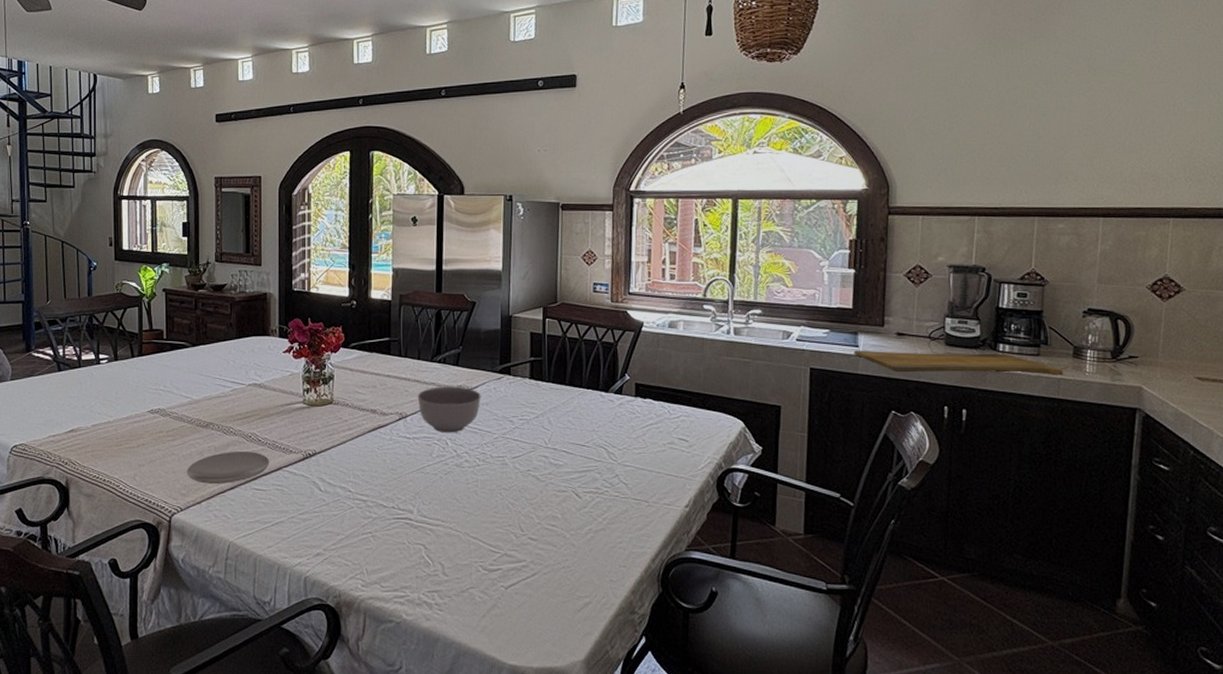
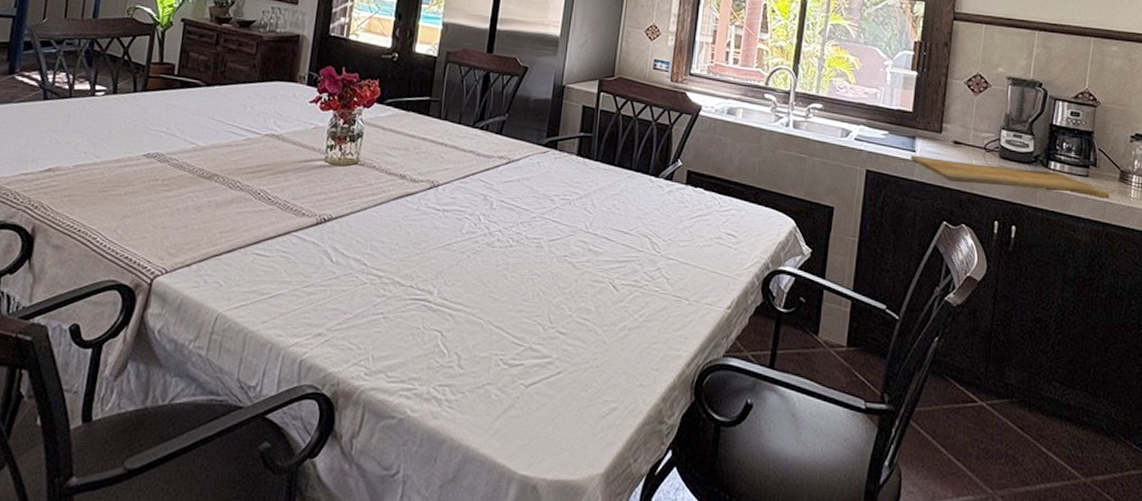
plate: present [187,451,270,483] -> none [179,209,278,245]
bowl: present [417,386,481,433] -> none [452,155,523,208]

